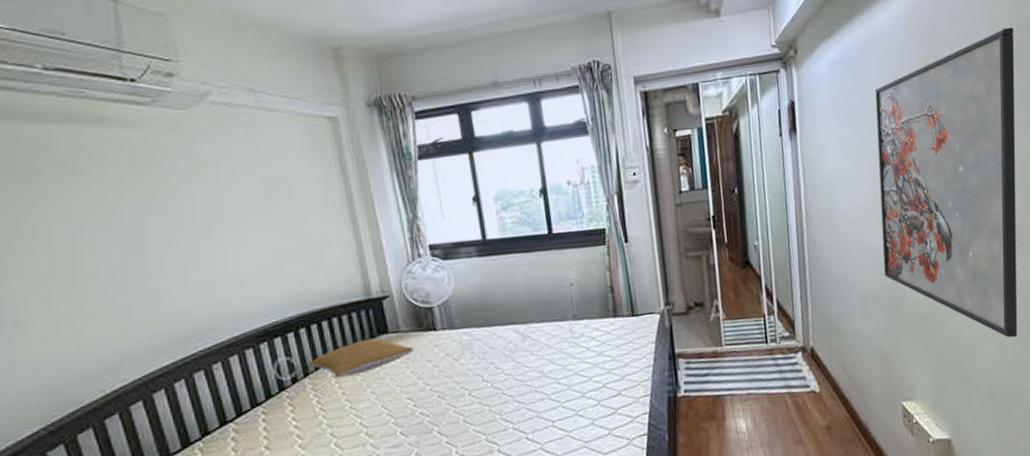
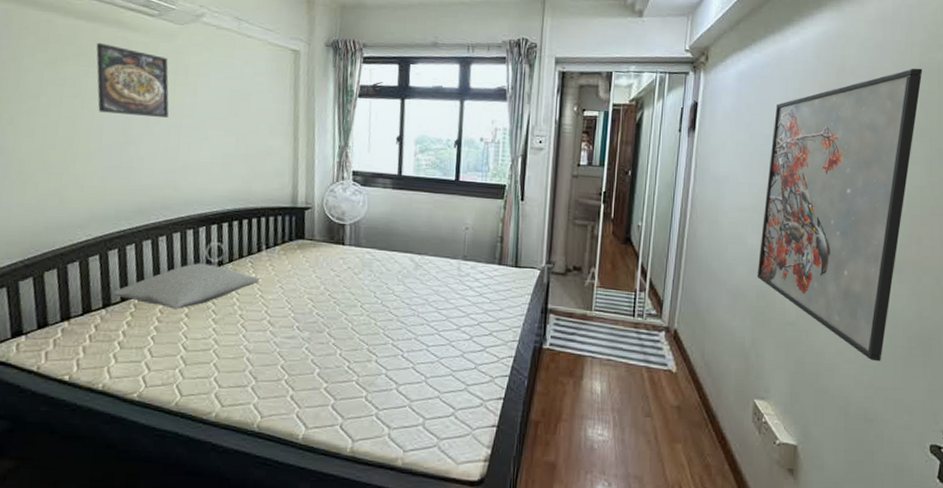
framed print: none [78,147,191,232] -> present [96,42,169,118]
pillow: none [169,383,346,445] -> present [112,263,260,309]
pillow: present [309,338,414,379] -> none [235,240,323,270]

